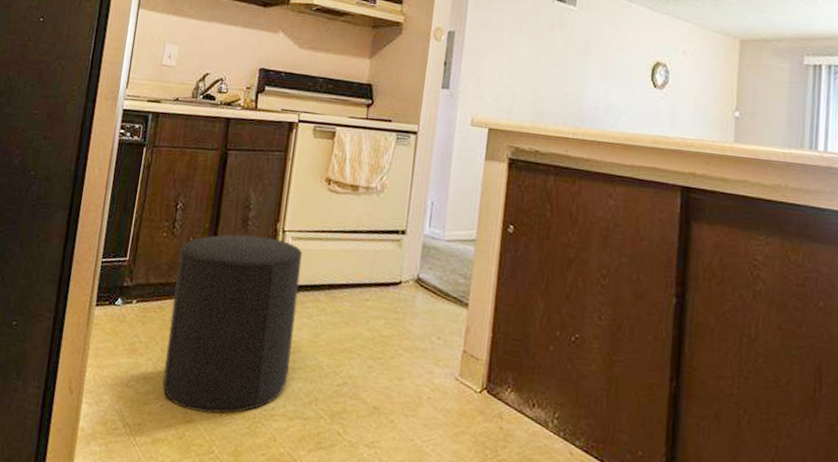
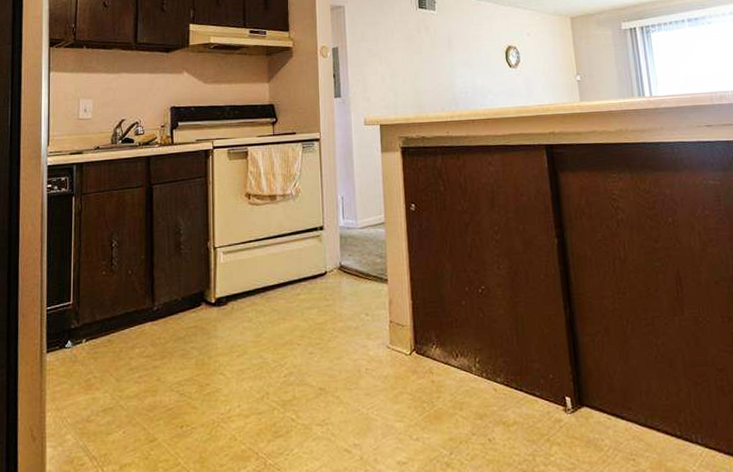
stool: present [163,234,303,414] -> none [120,256,239,430]

